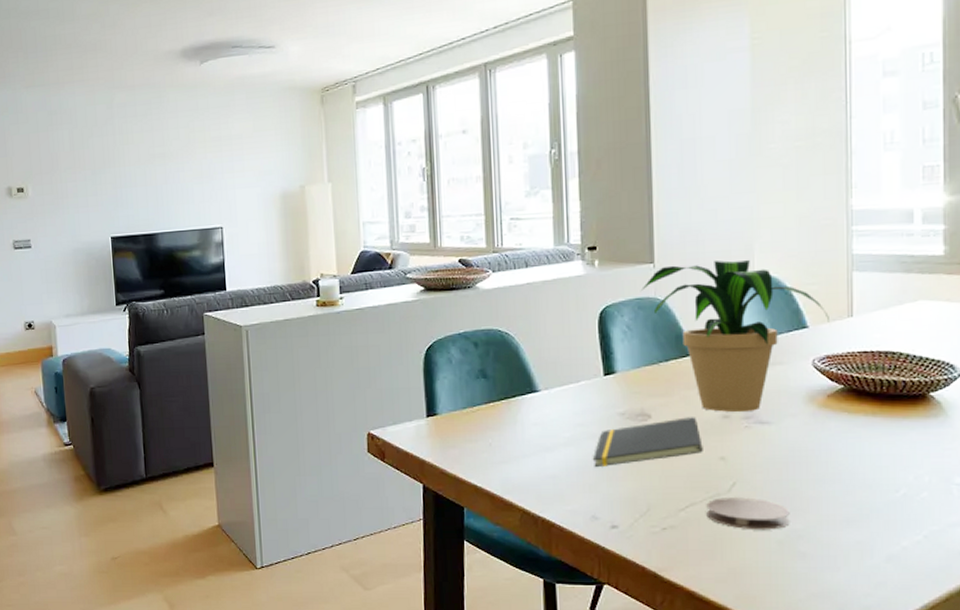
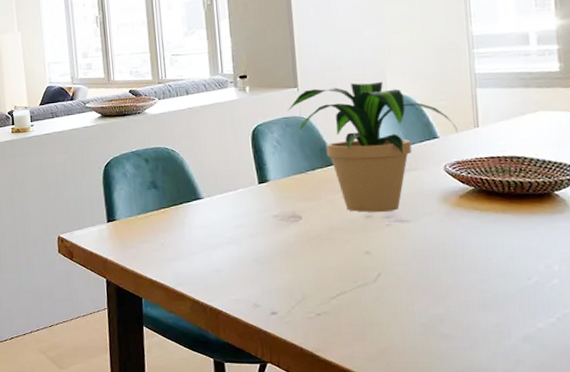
notepad: present [592,417,703,467] -> none [251,217,350,262]
coaster: present [706,497,790,530] -> none [355,286,432,315]

